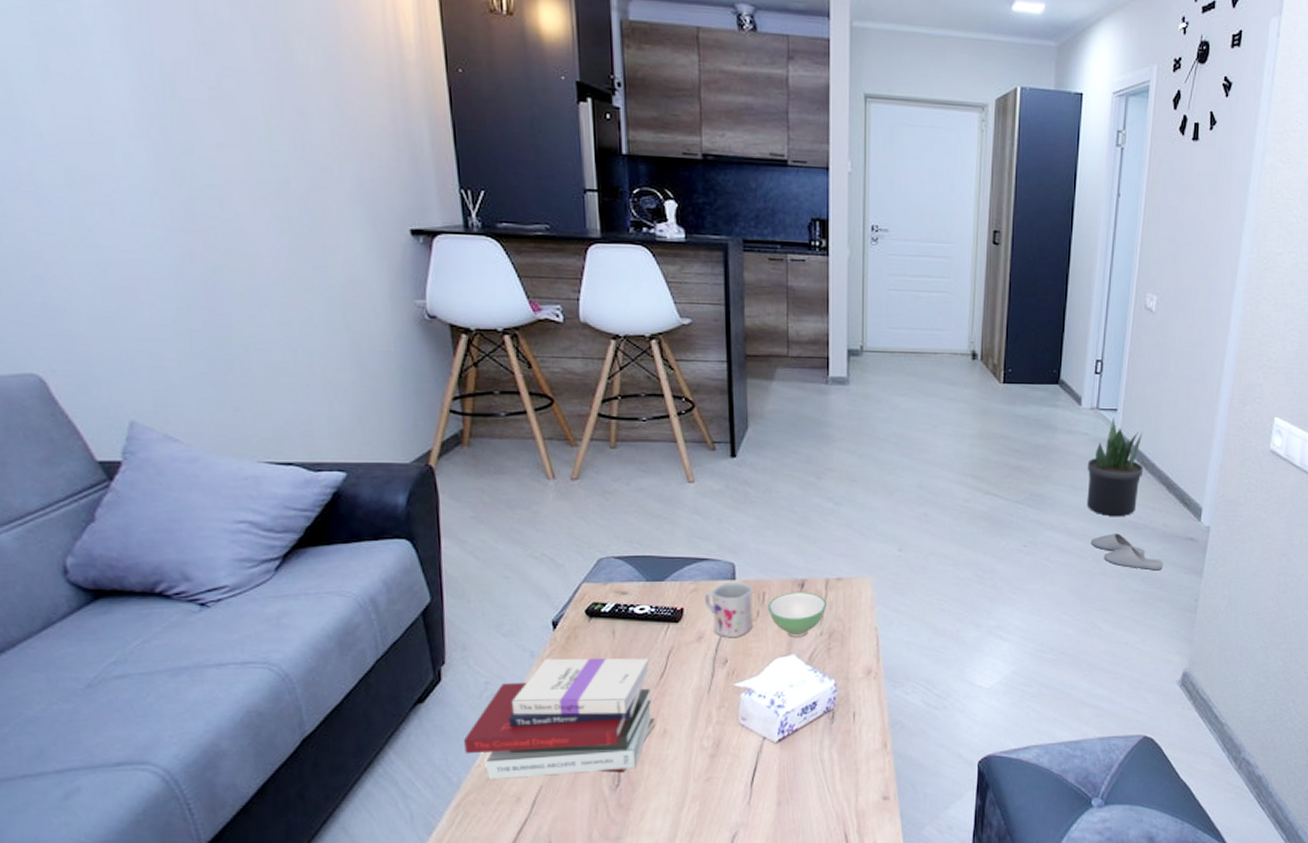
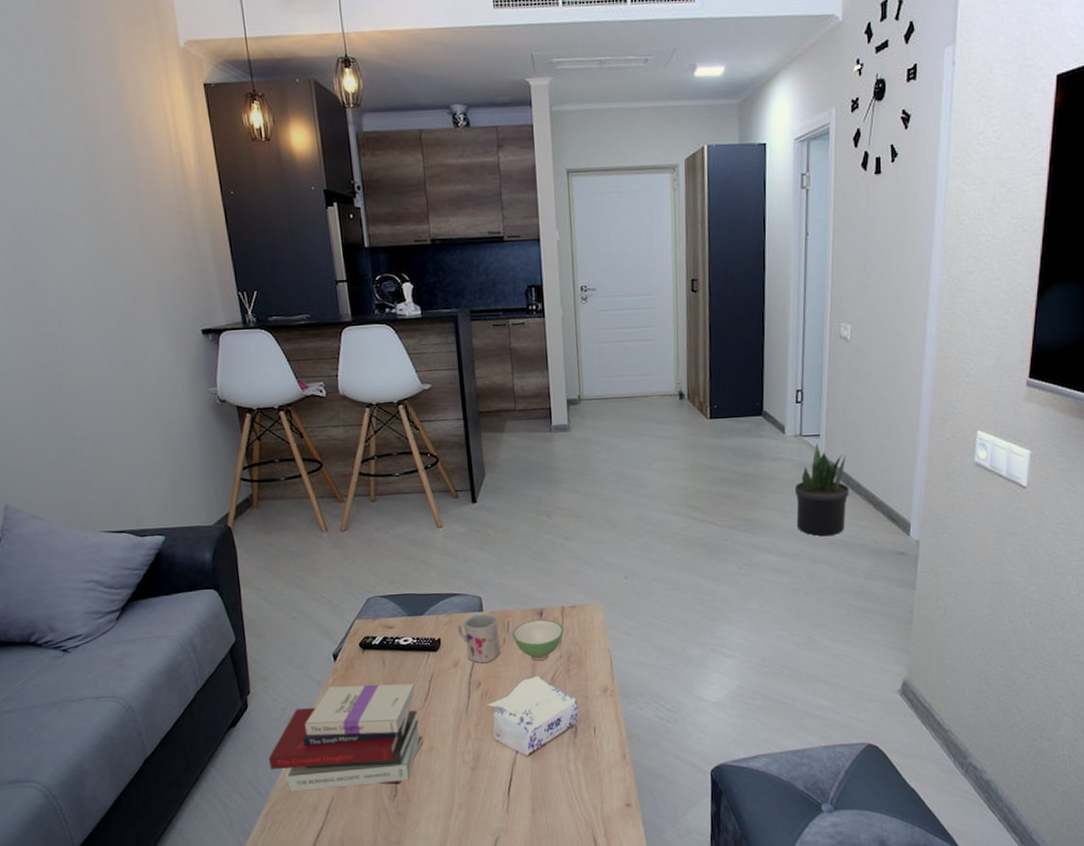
slippers: present [1090,533,1163,571] -> none [803,552,875,586]

